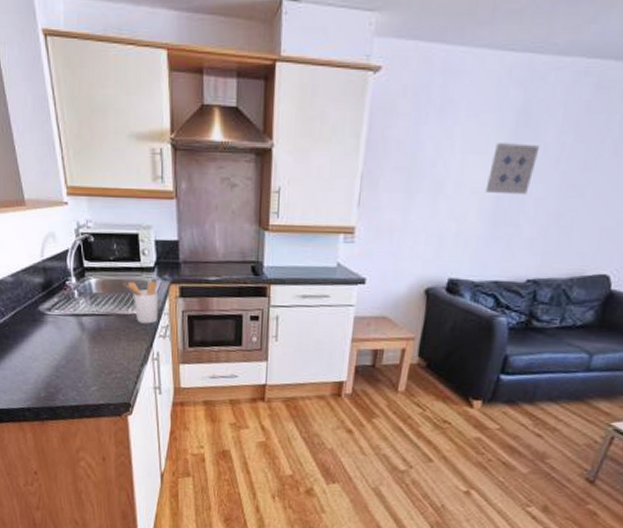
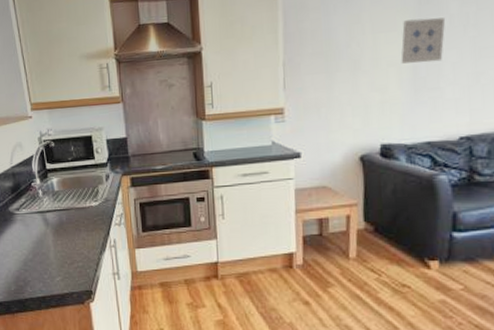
utensil holder: present [123,280,159,324] -> none [80,174,113,214]

